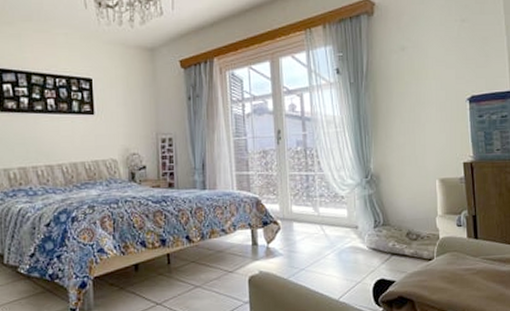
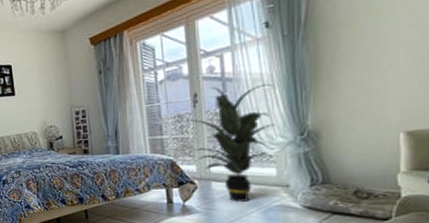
indoor plant: none [267,125,346,244] -> present [182,83,275,202]

